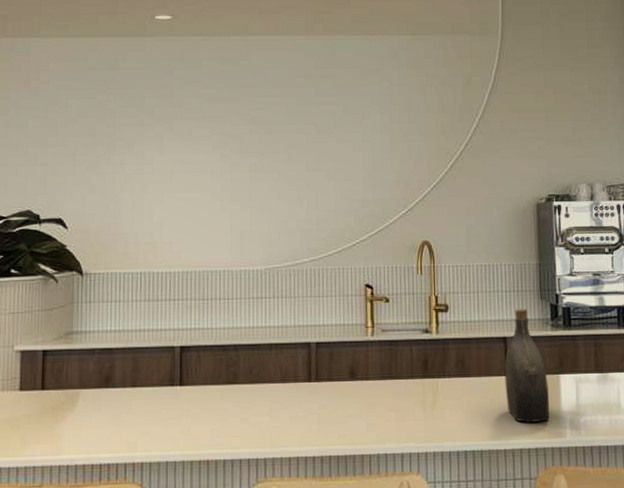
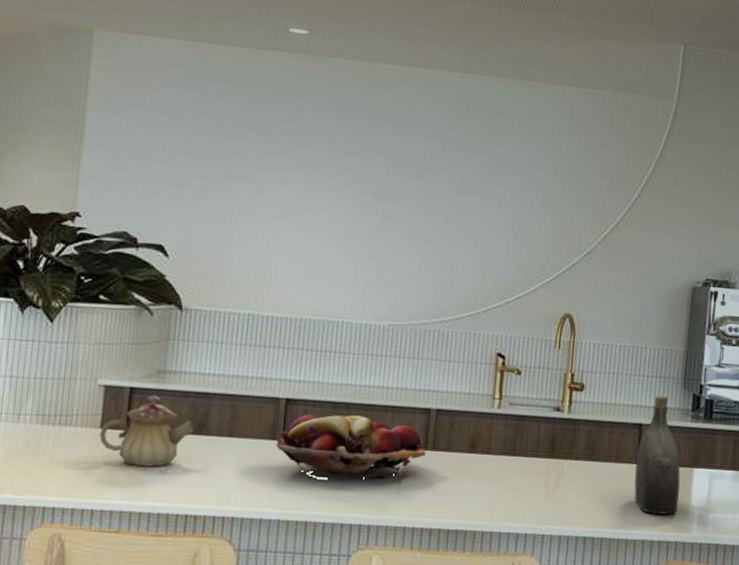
teapot: none [19,355,101,422] -> present [99,395,193,467]
fruit basket: none [175,356,310,415] -> present [276,414,426,480]

